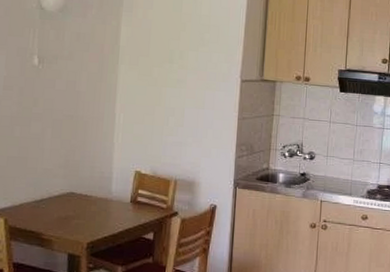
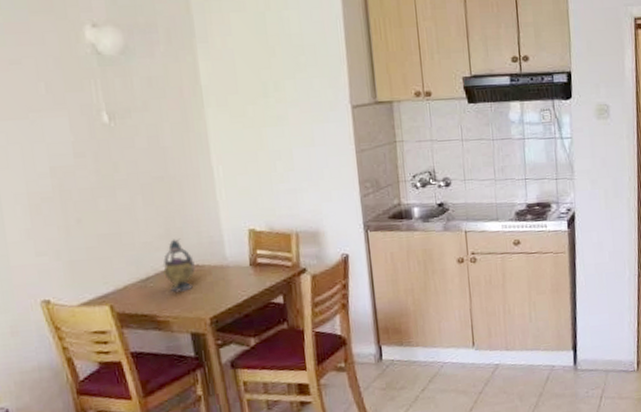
teapot: none [57,169,84,216] -> present [162,238,195,292]

